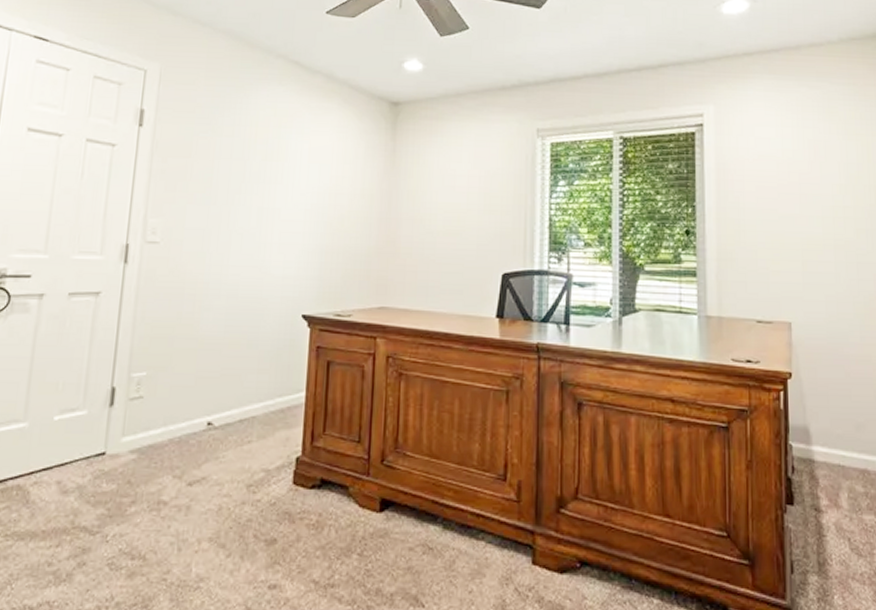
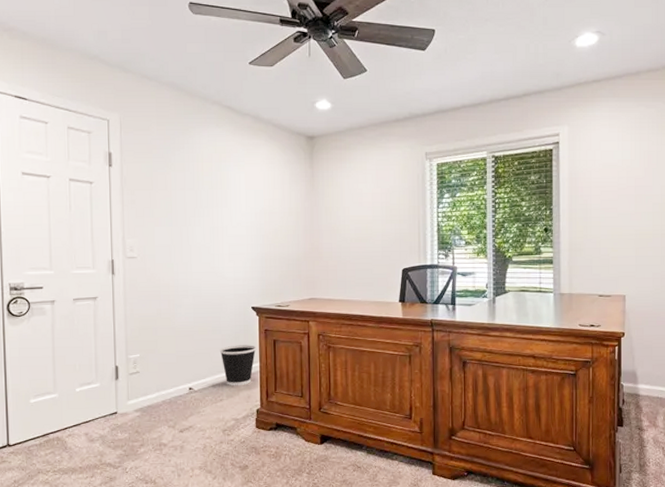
wastebasket: none [253,365,304,423] -> present [219,345,257,386]

